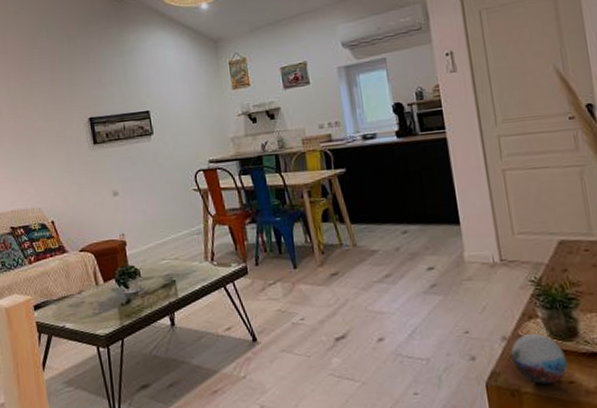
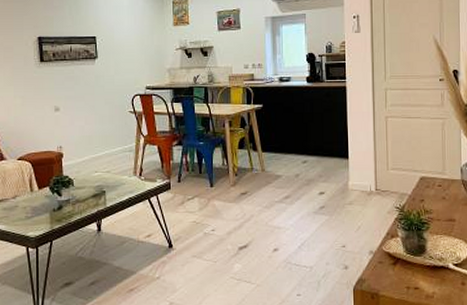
decorative orb: present [510,334,568,385] -> none [375,250,415,290]

